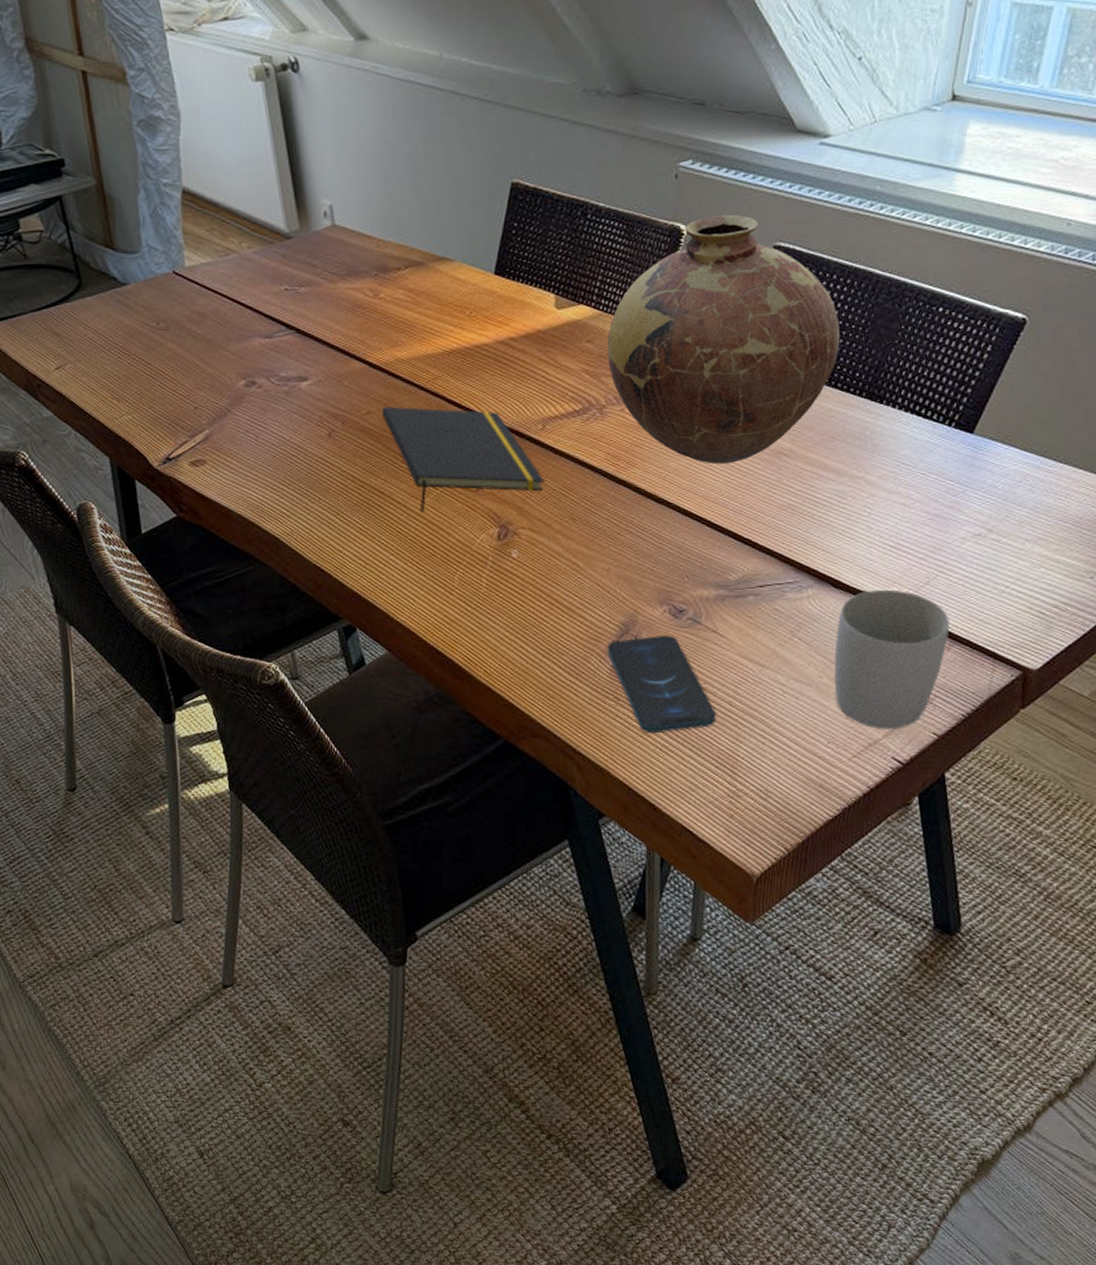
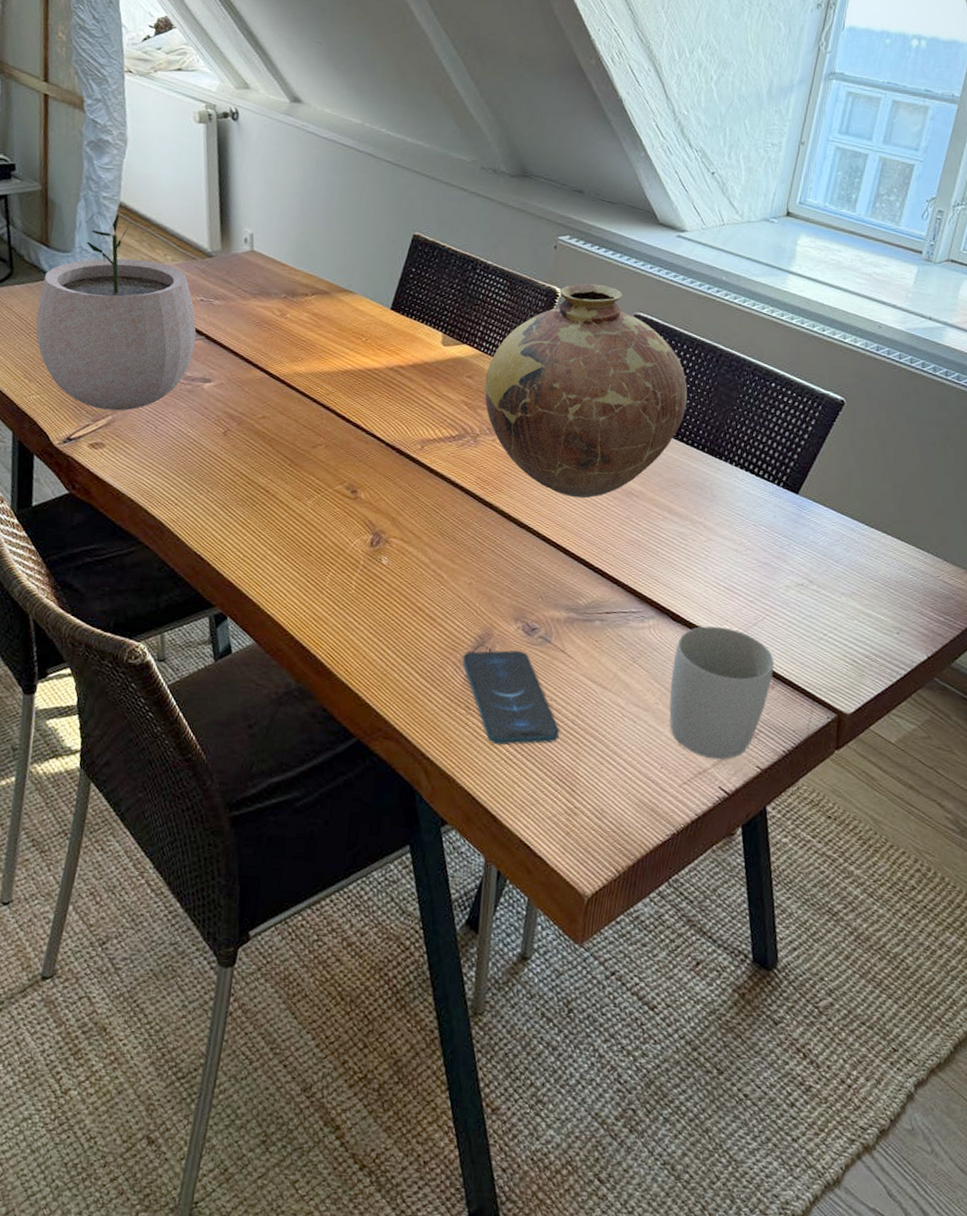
plant pot: none [113,203,285,423] -> present [36,214,196,411]
notepad: present [381,406,544,512] -> none [275,413,418,513]

